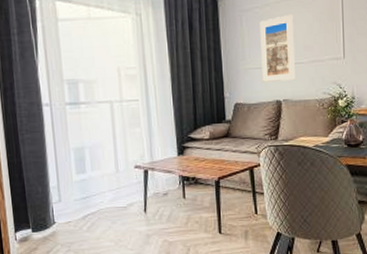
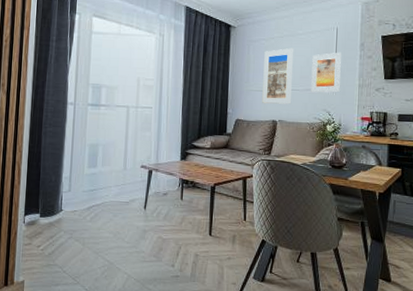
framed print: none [315,13,350,65] -> present [311,52,341,93]

